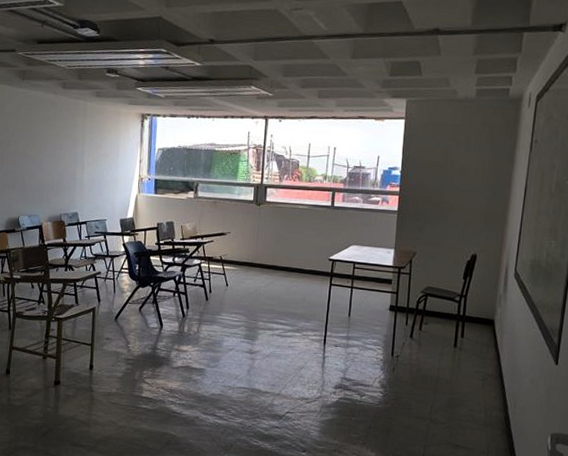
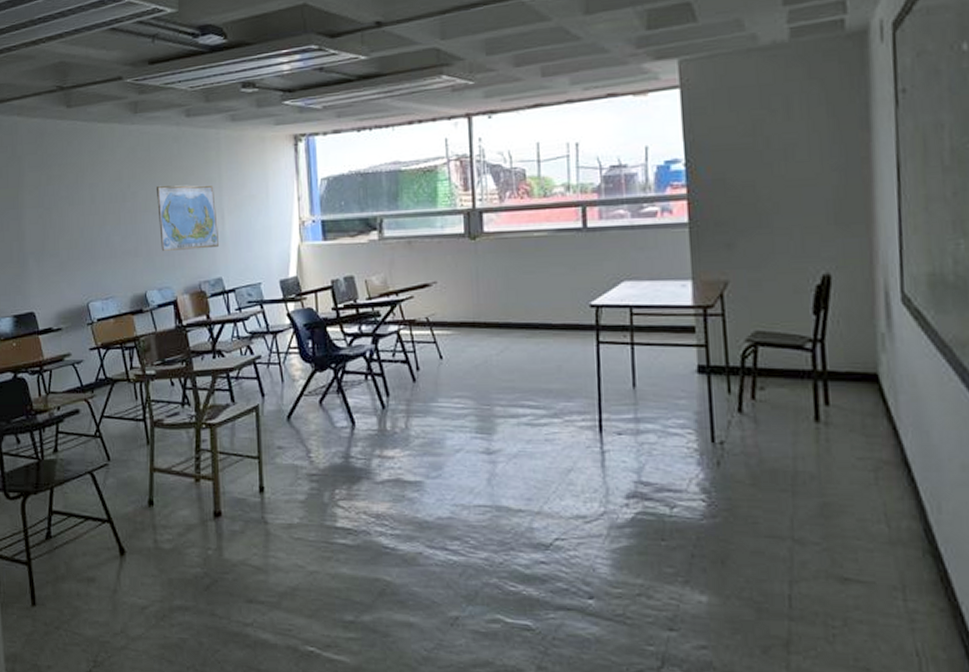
world map: none [33,137,79,190] -> present [156,185,220,251]

